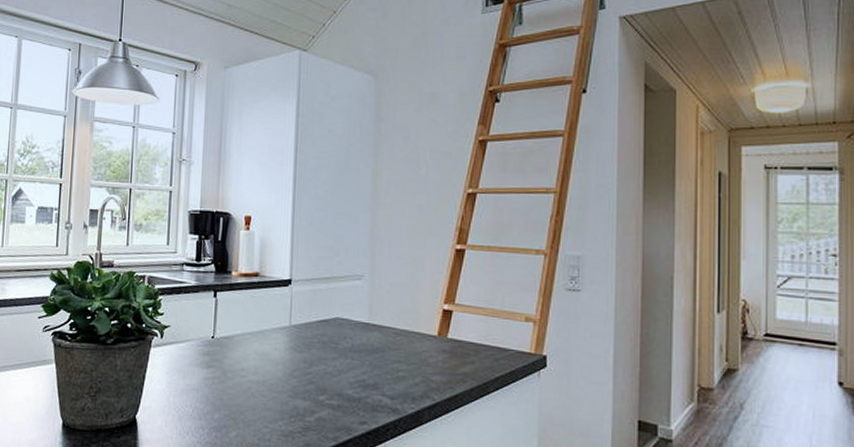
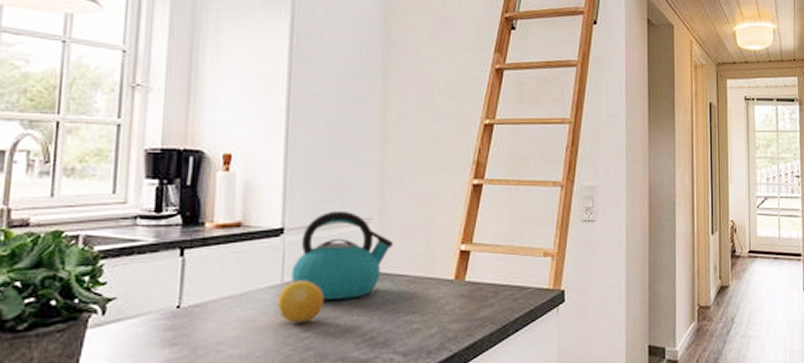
fruit: none [286,324,324,360] -> present [277,280,324,323]
kettle: none [297,267,382,344] -> present [291,210,393,300]

